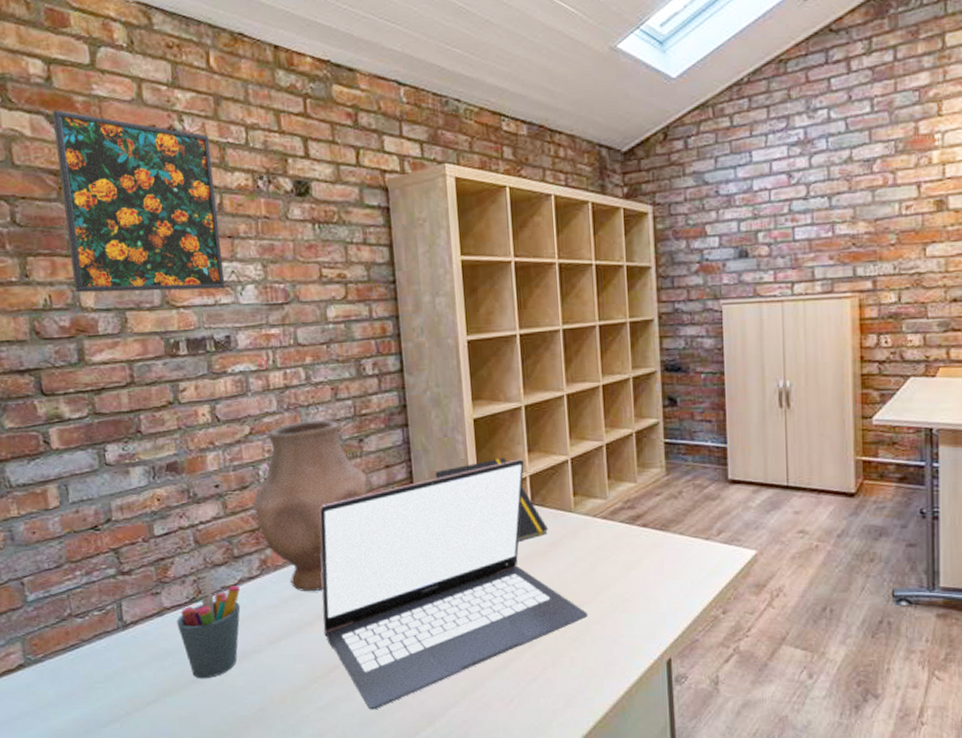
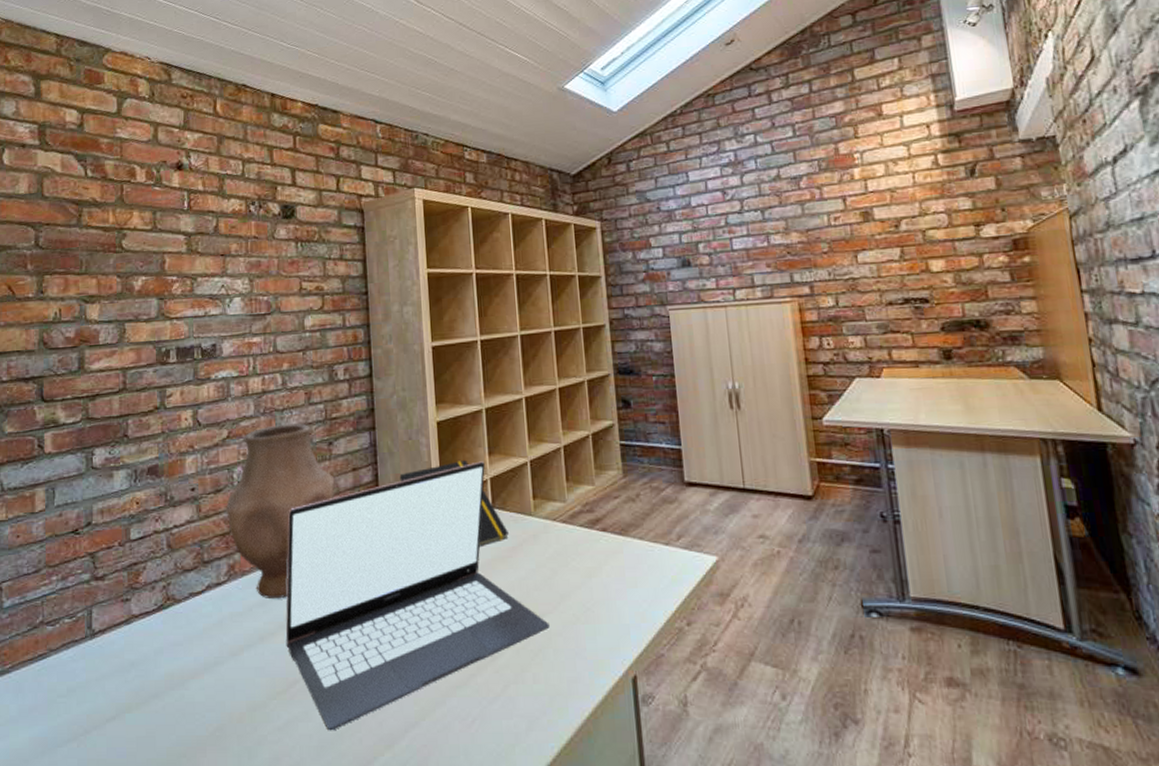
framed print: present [52,109,226,293] -> none [81,150,215,307]
pen holder: present [177,574,241,679] -> none [143,579,207,694]

